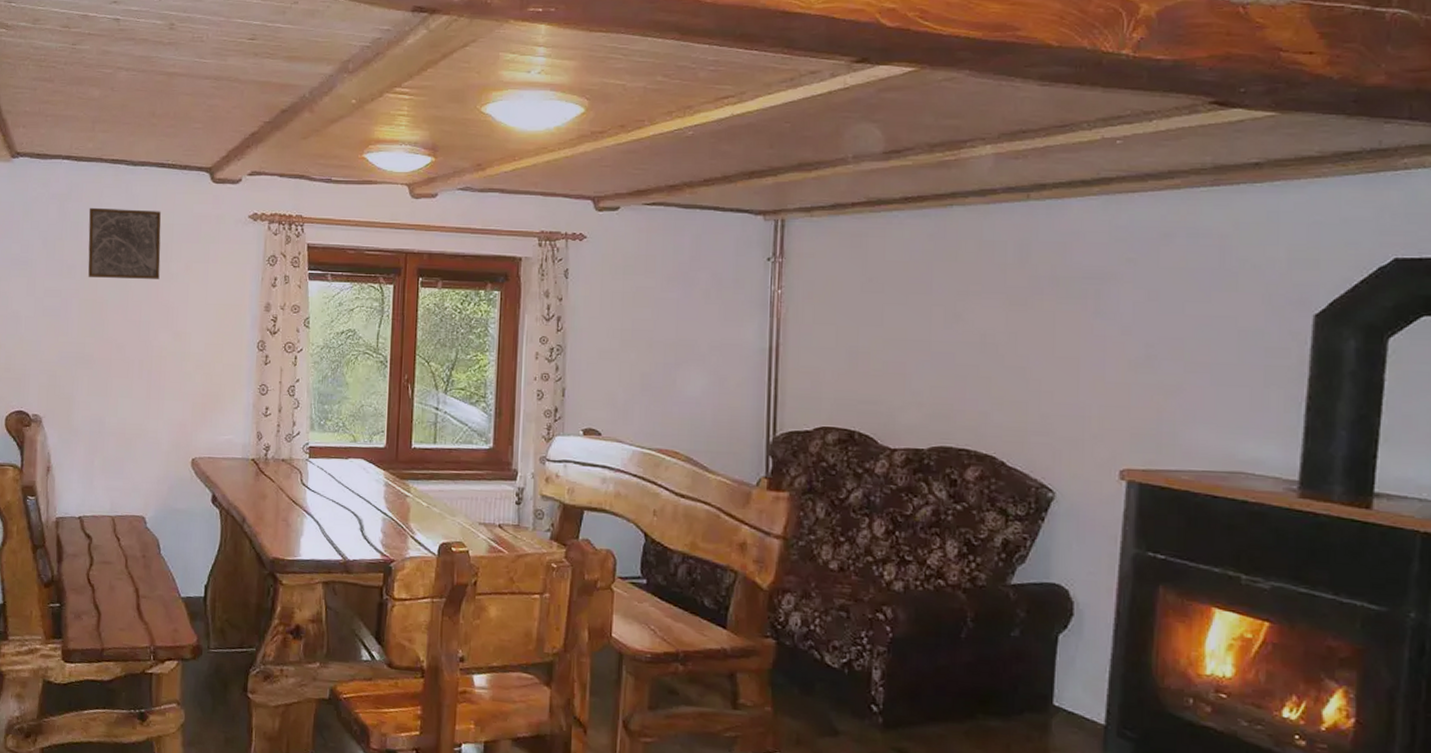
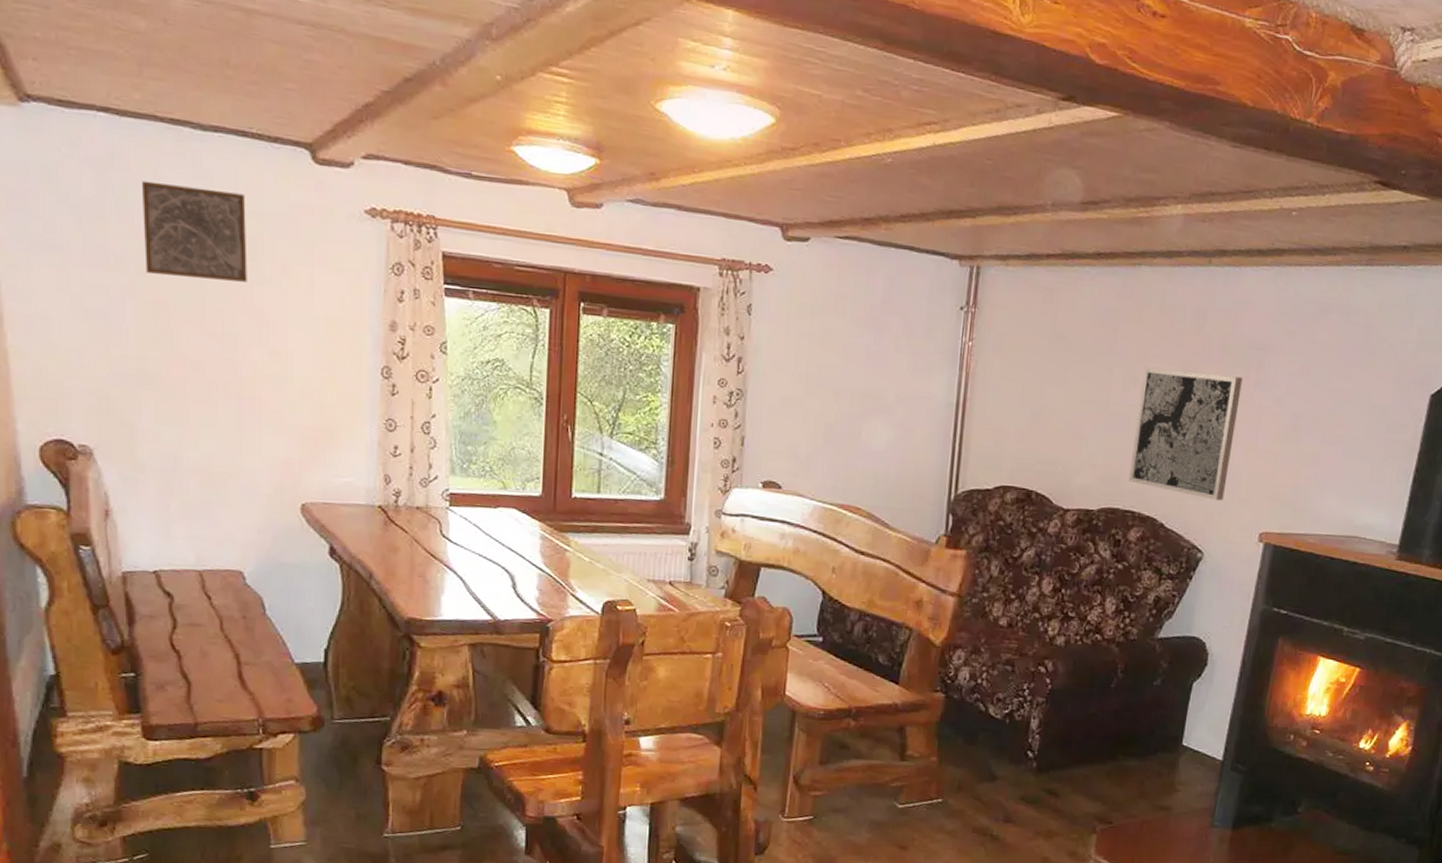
wall art: none [959,303,1080,437] -> present [1128,367,1243,501]

